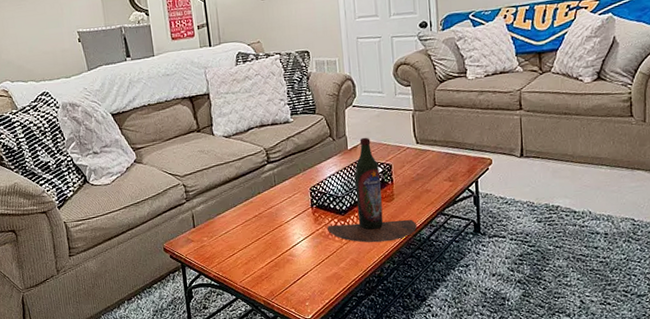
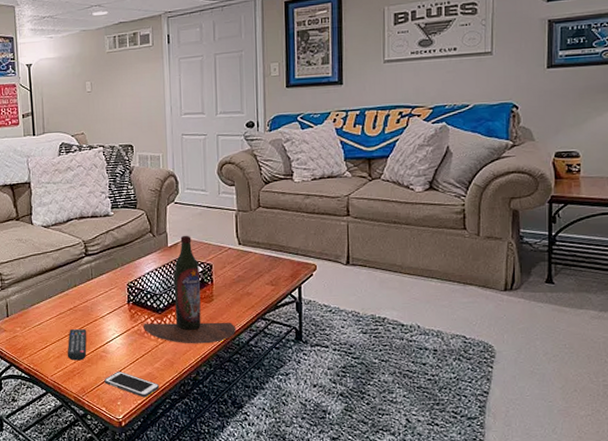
remote control: none [254,235,274,266] -> present [67,329,87,361]
cell phone: none [292,273,346,297] -> present [104,372,160,398]

